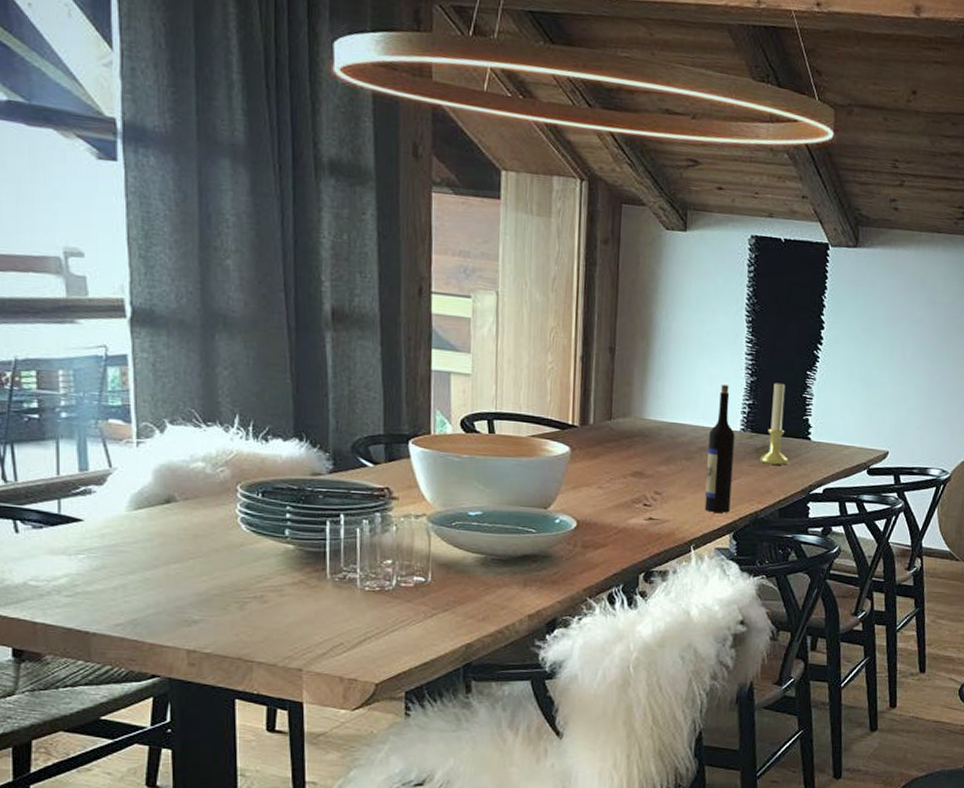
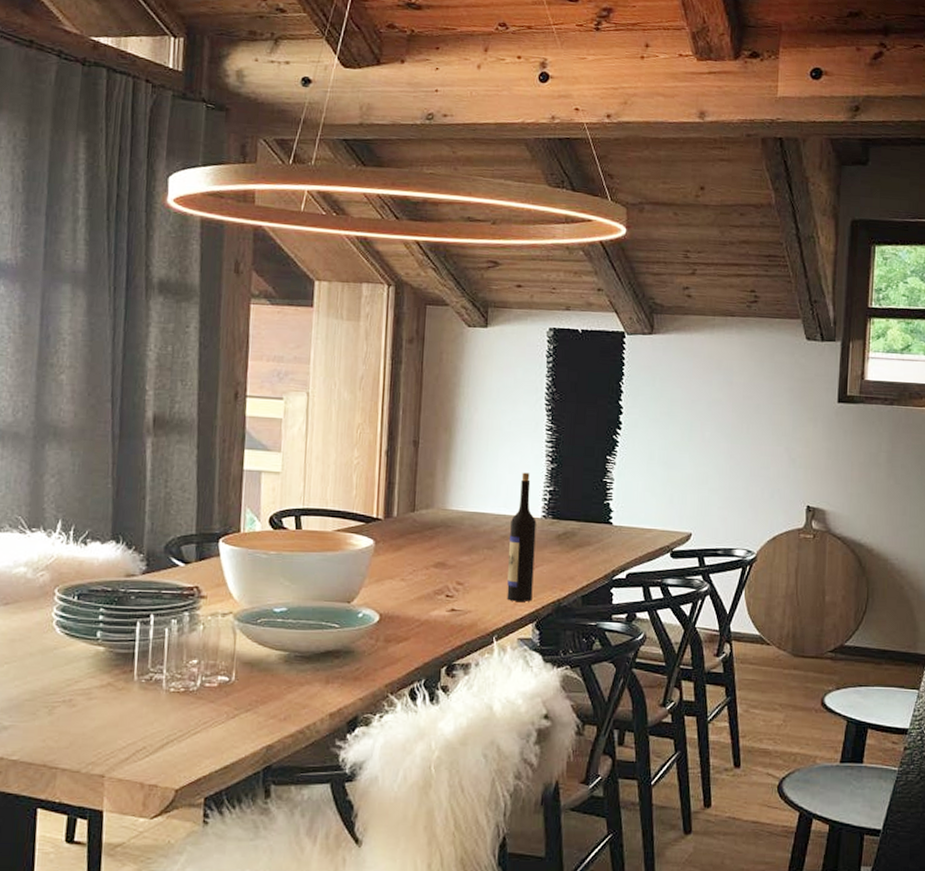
candle holder: present [760,380,789,465] -> none [562,466,591,551]

